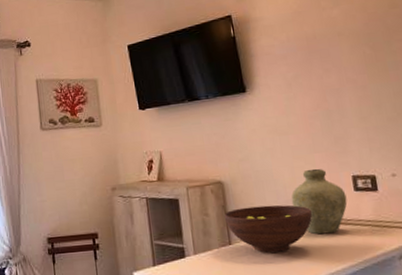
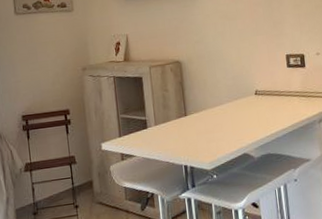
fruit bowl: present [224,205,313,253] -> none [181,80,254,122]
vase: present [291,168,348,235] -> none [237,49,281,105]

